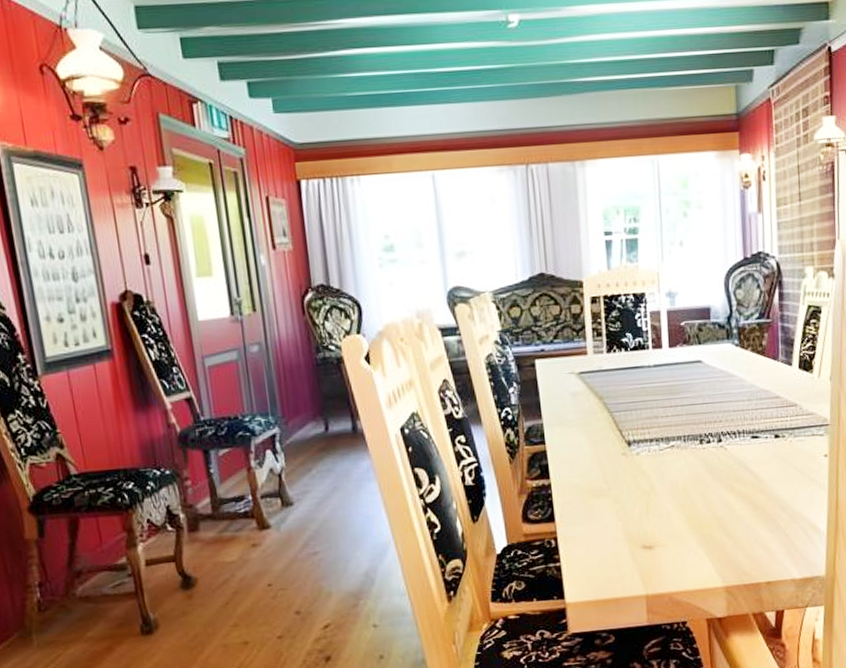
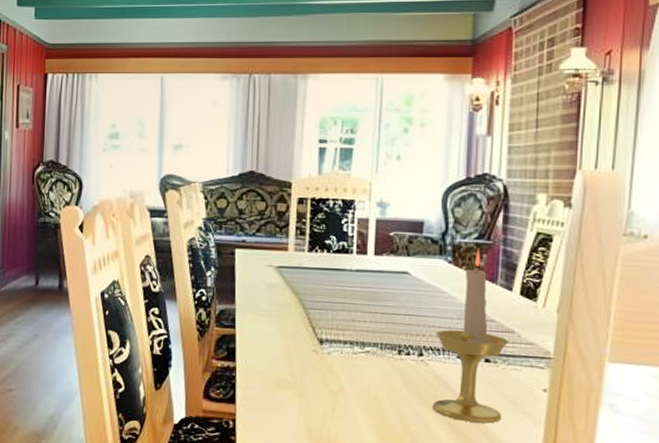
candlestick: none [731,327,793,498] -> present [432,248,509,424]

